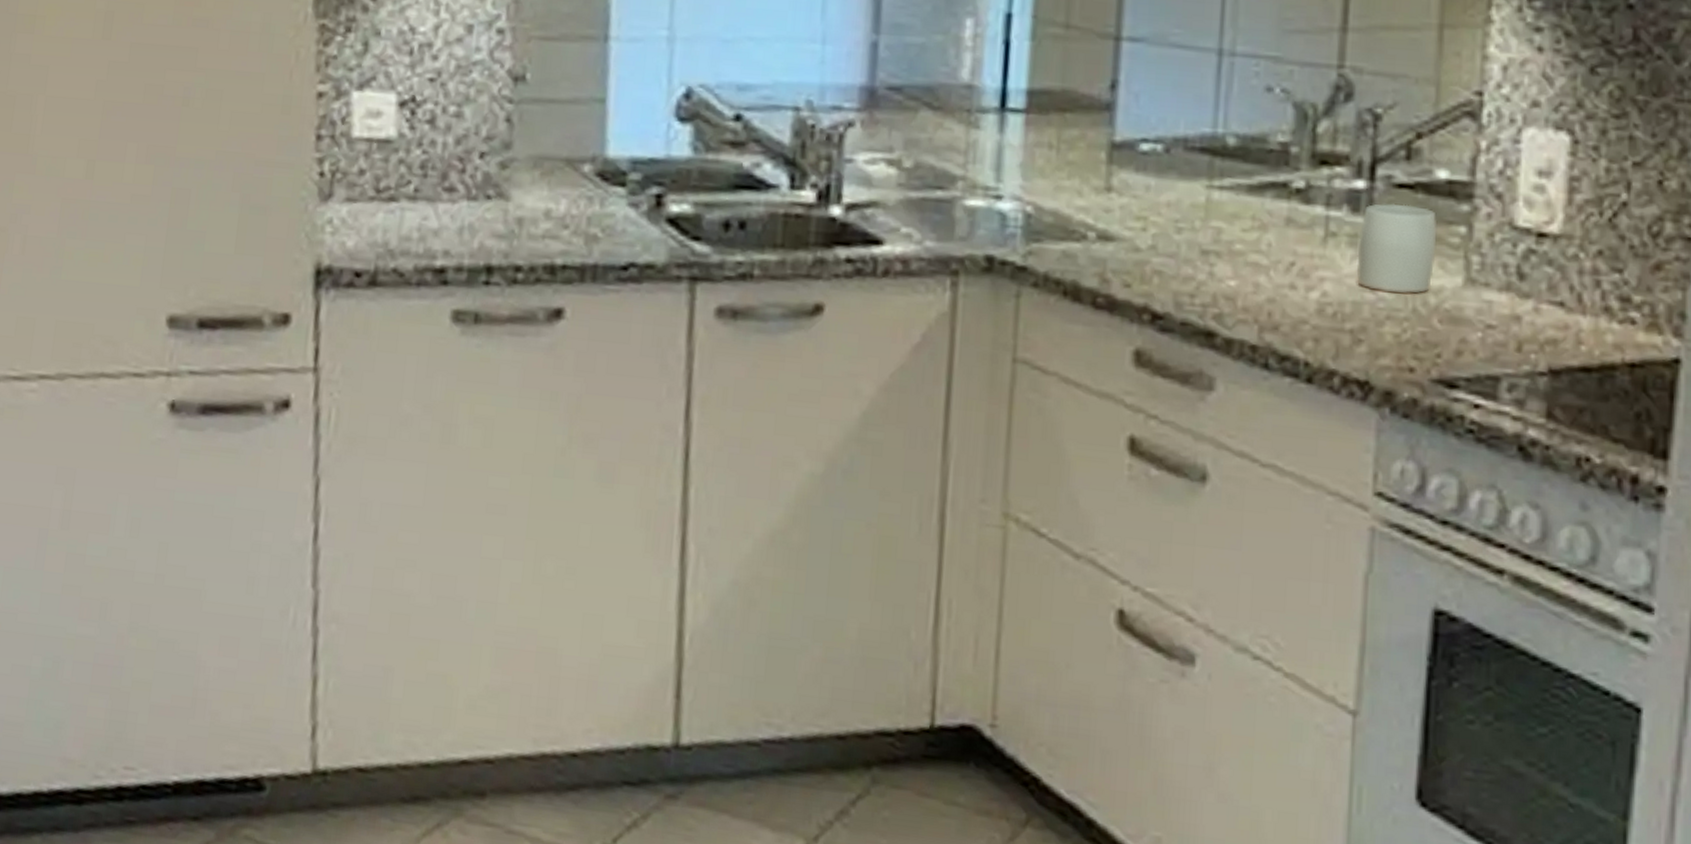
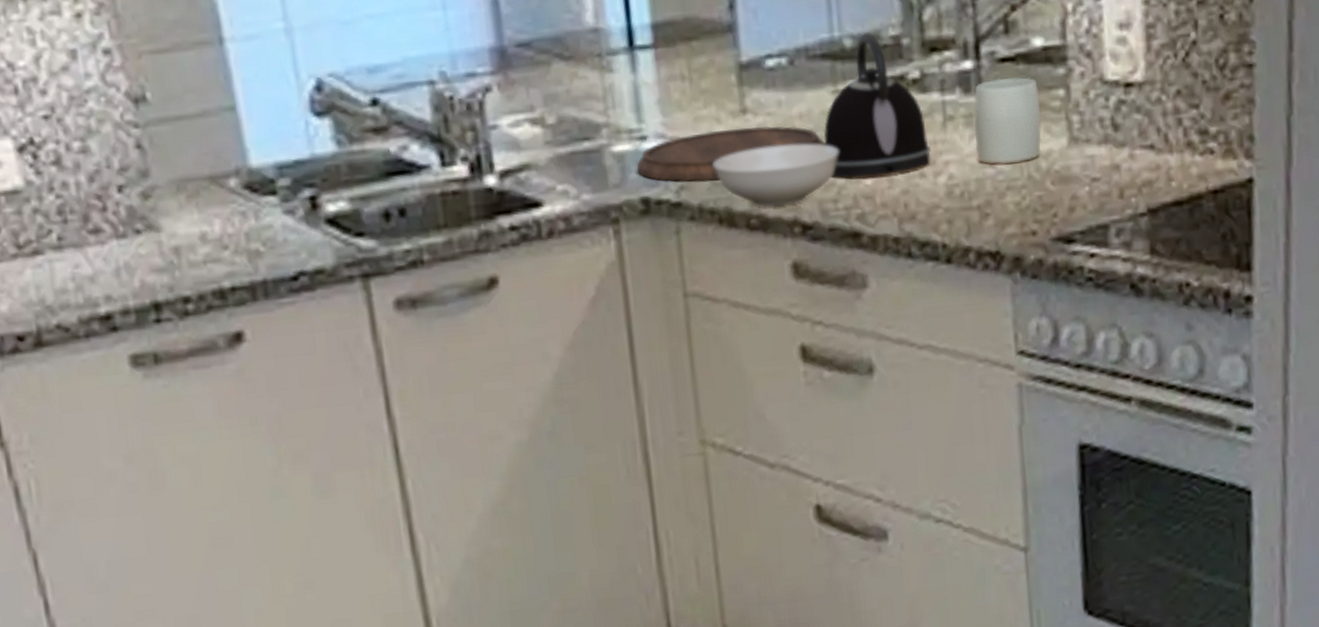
cutting board: none [986,202,1191,251] -> present [636,125,826,182]
bowl: none [1066,227,1205,291] -> present [712,143,839,207]
kettle: none [1189,134,1306,280] -> present [824,32,931,178]

